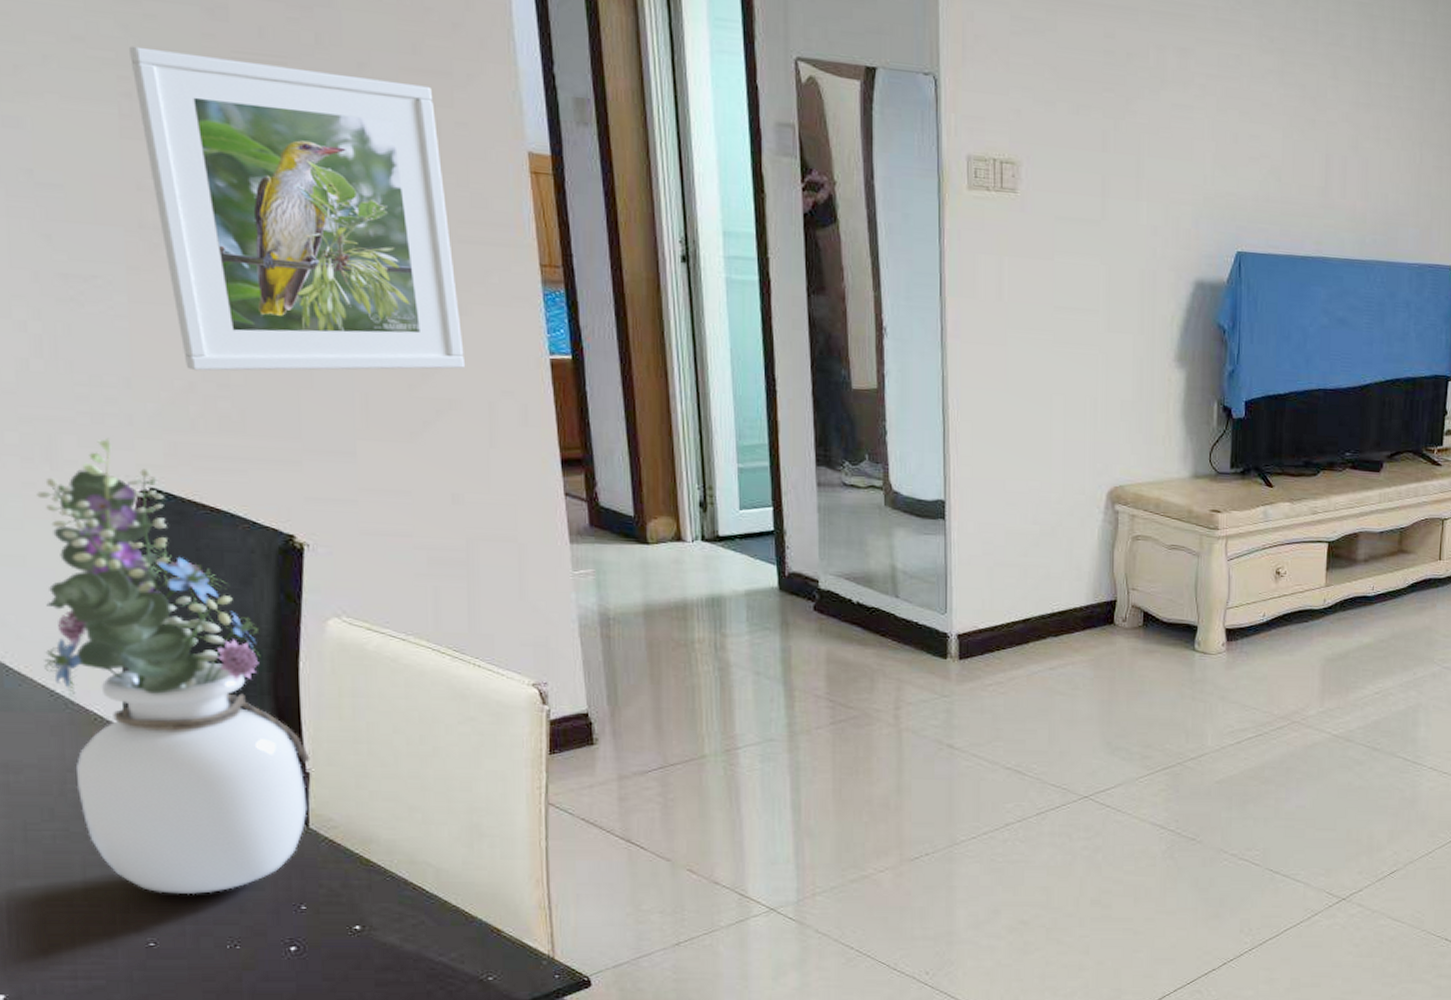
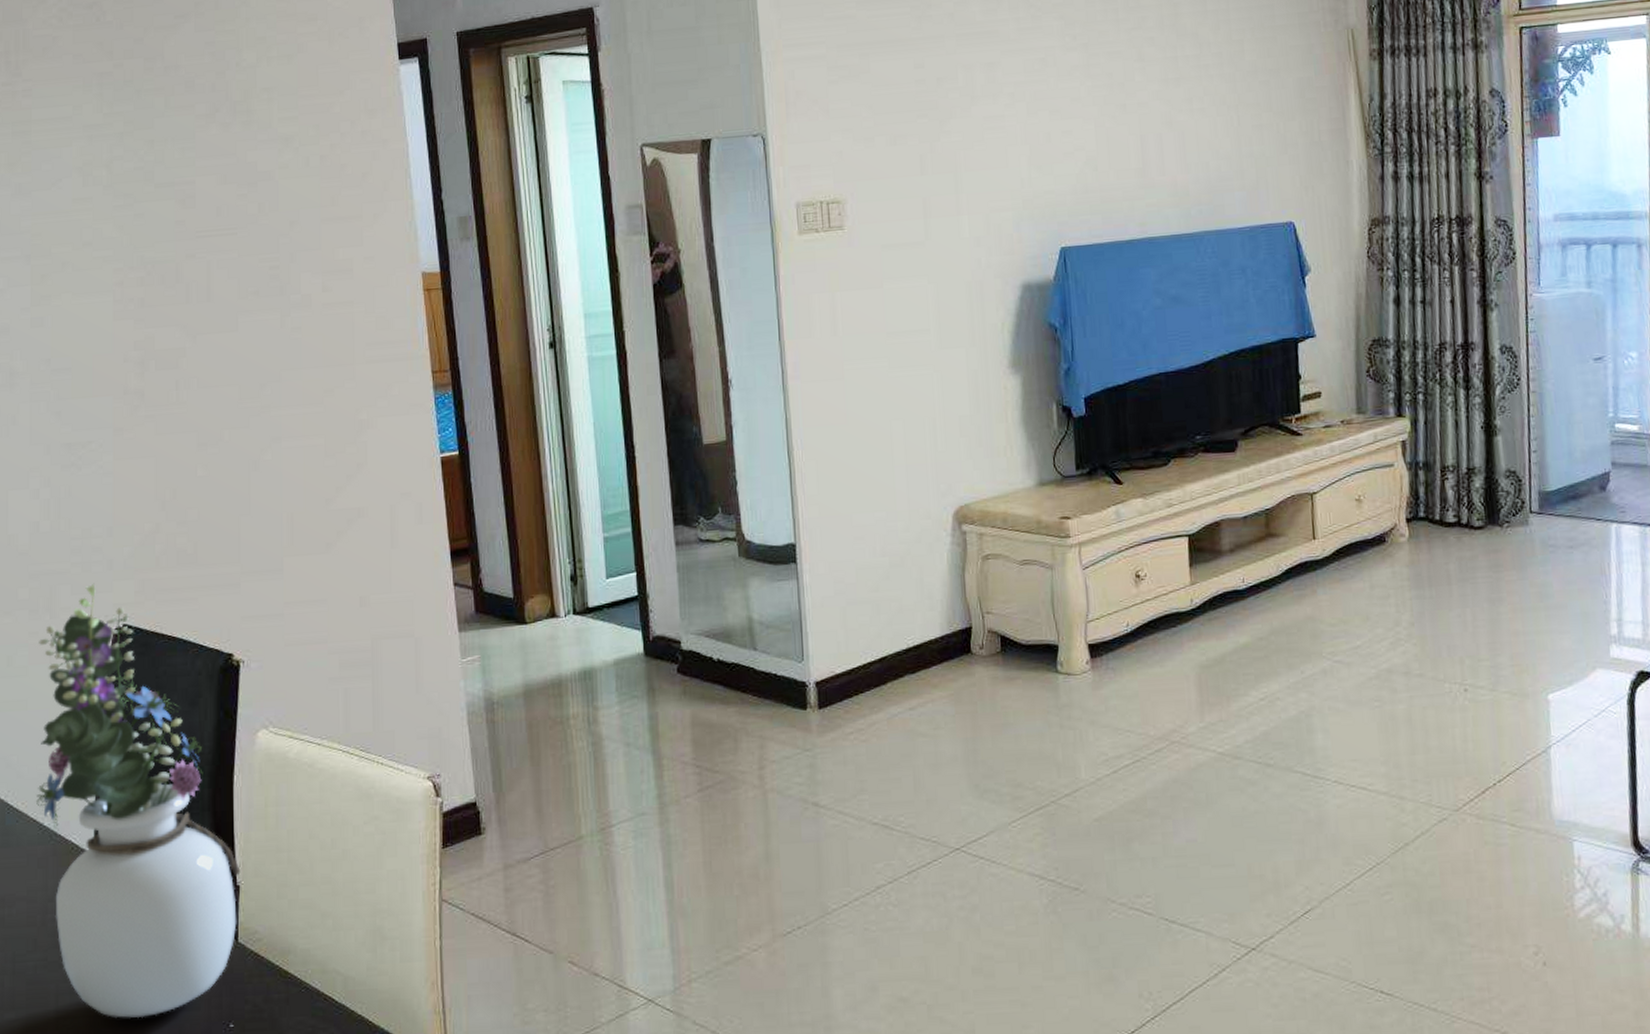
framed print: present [130,46,466,371] -> none [123,231,372,513]

